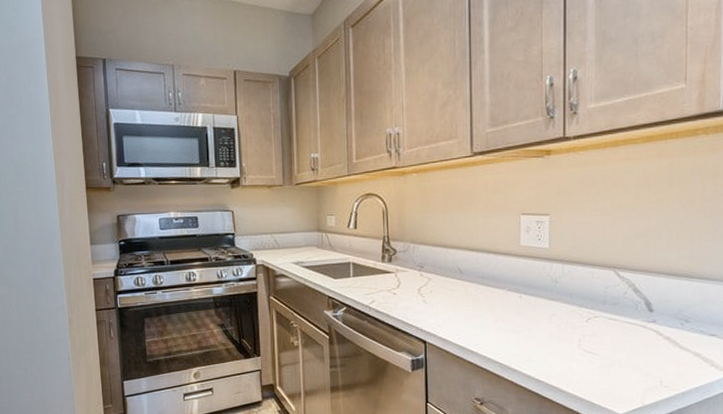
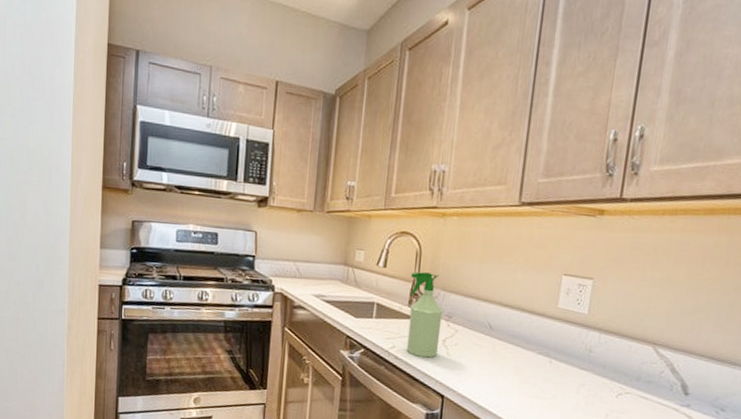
spray bottle: none [381,228,415,308] -> present [406,272,443,358]

